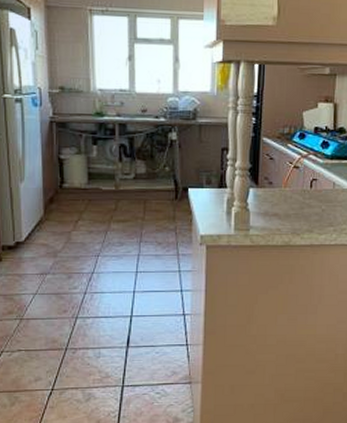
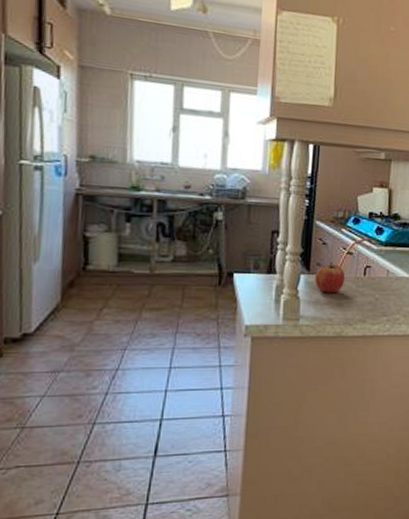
apple: none [263,175,292,205] -> present [314,261,346,293]

